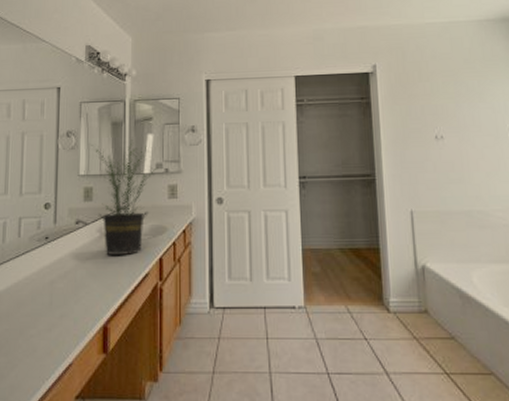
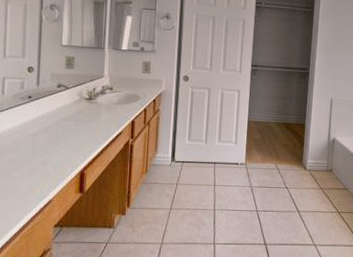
potted plant: present [91,140,158,255] -> none [74,19,135,116]

